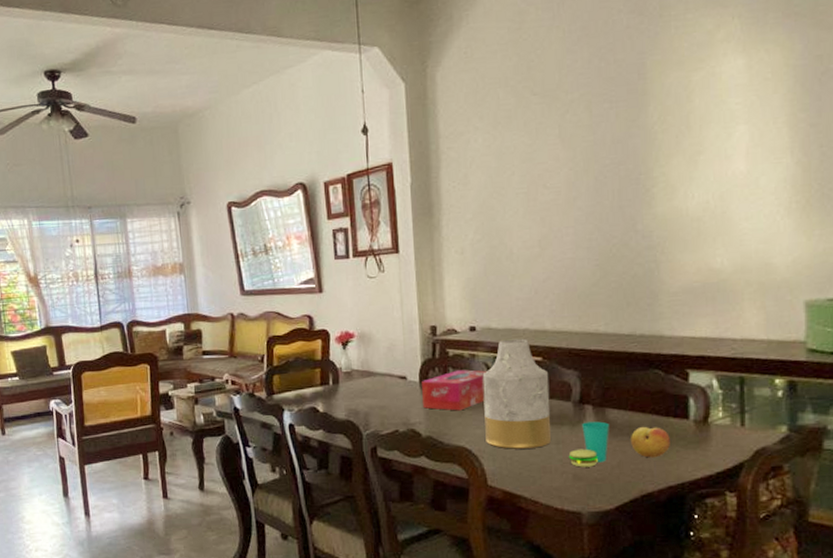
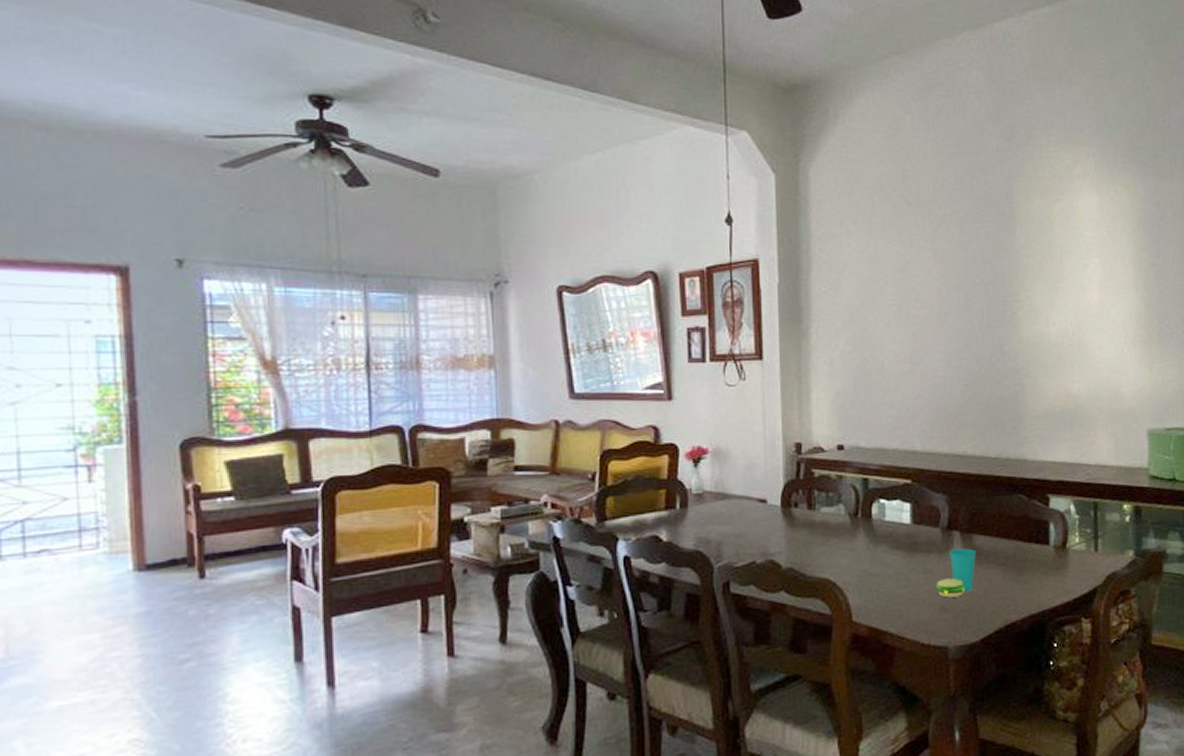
tissue box: present [422,369,488,411] -> none [784,492,855,539]
vase: present [482,338,552,449] -> none [850,459,919,581]
fruit: present [631,427,670,458] -> none [996,553,1032,586]

